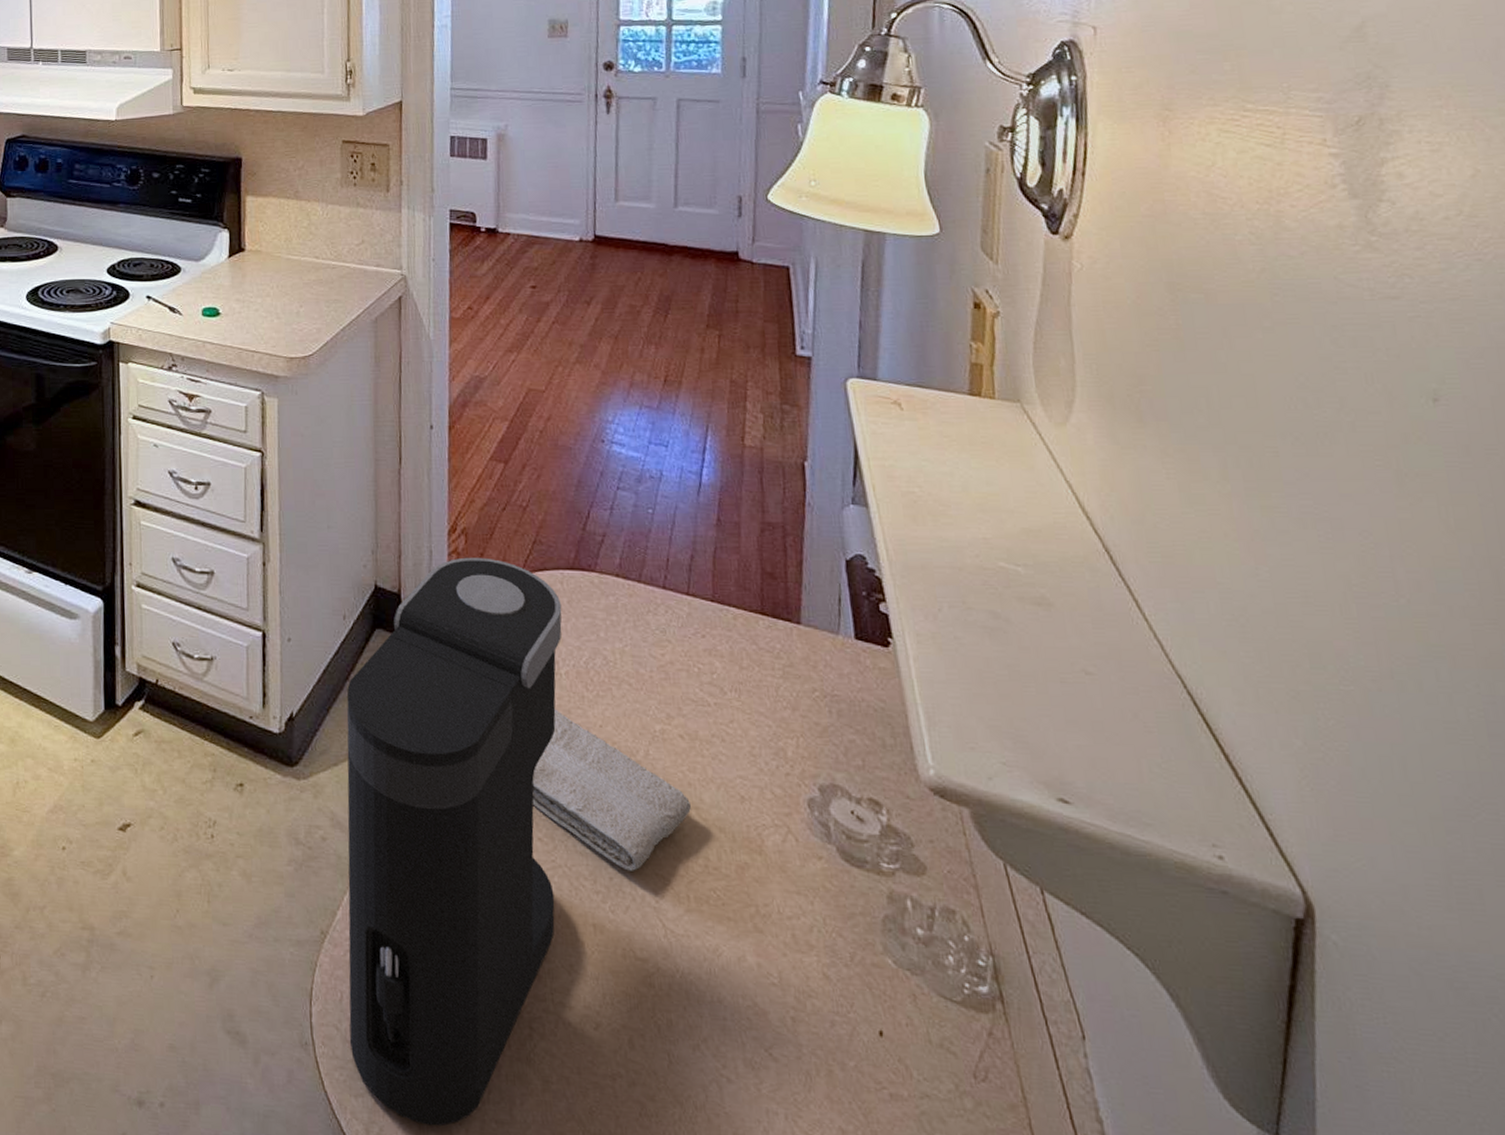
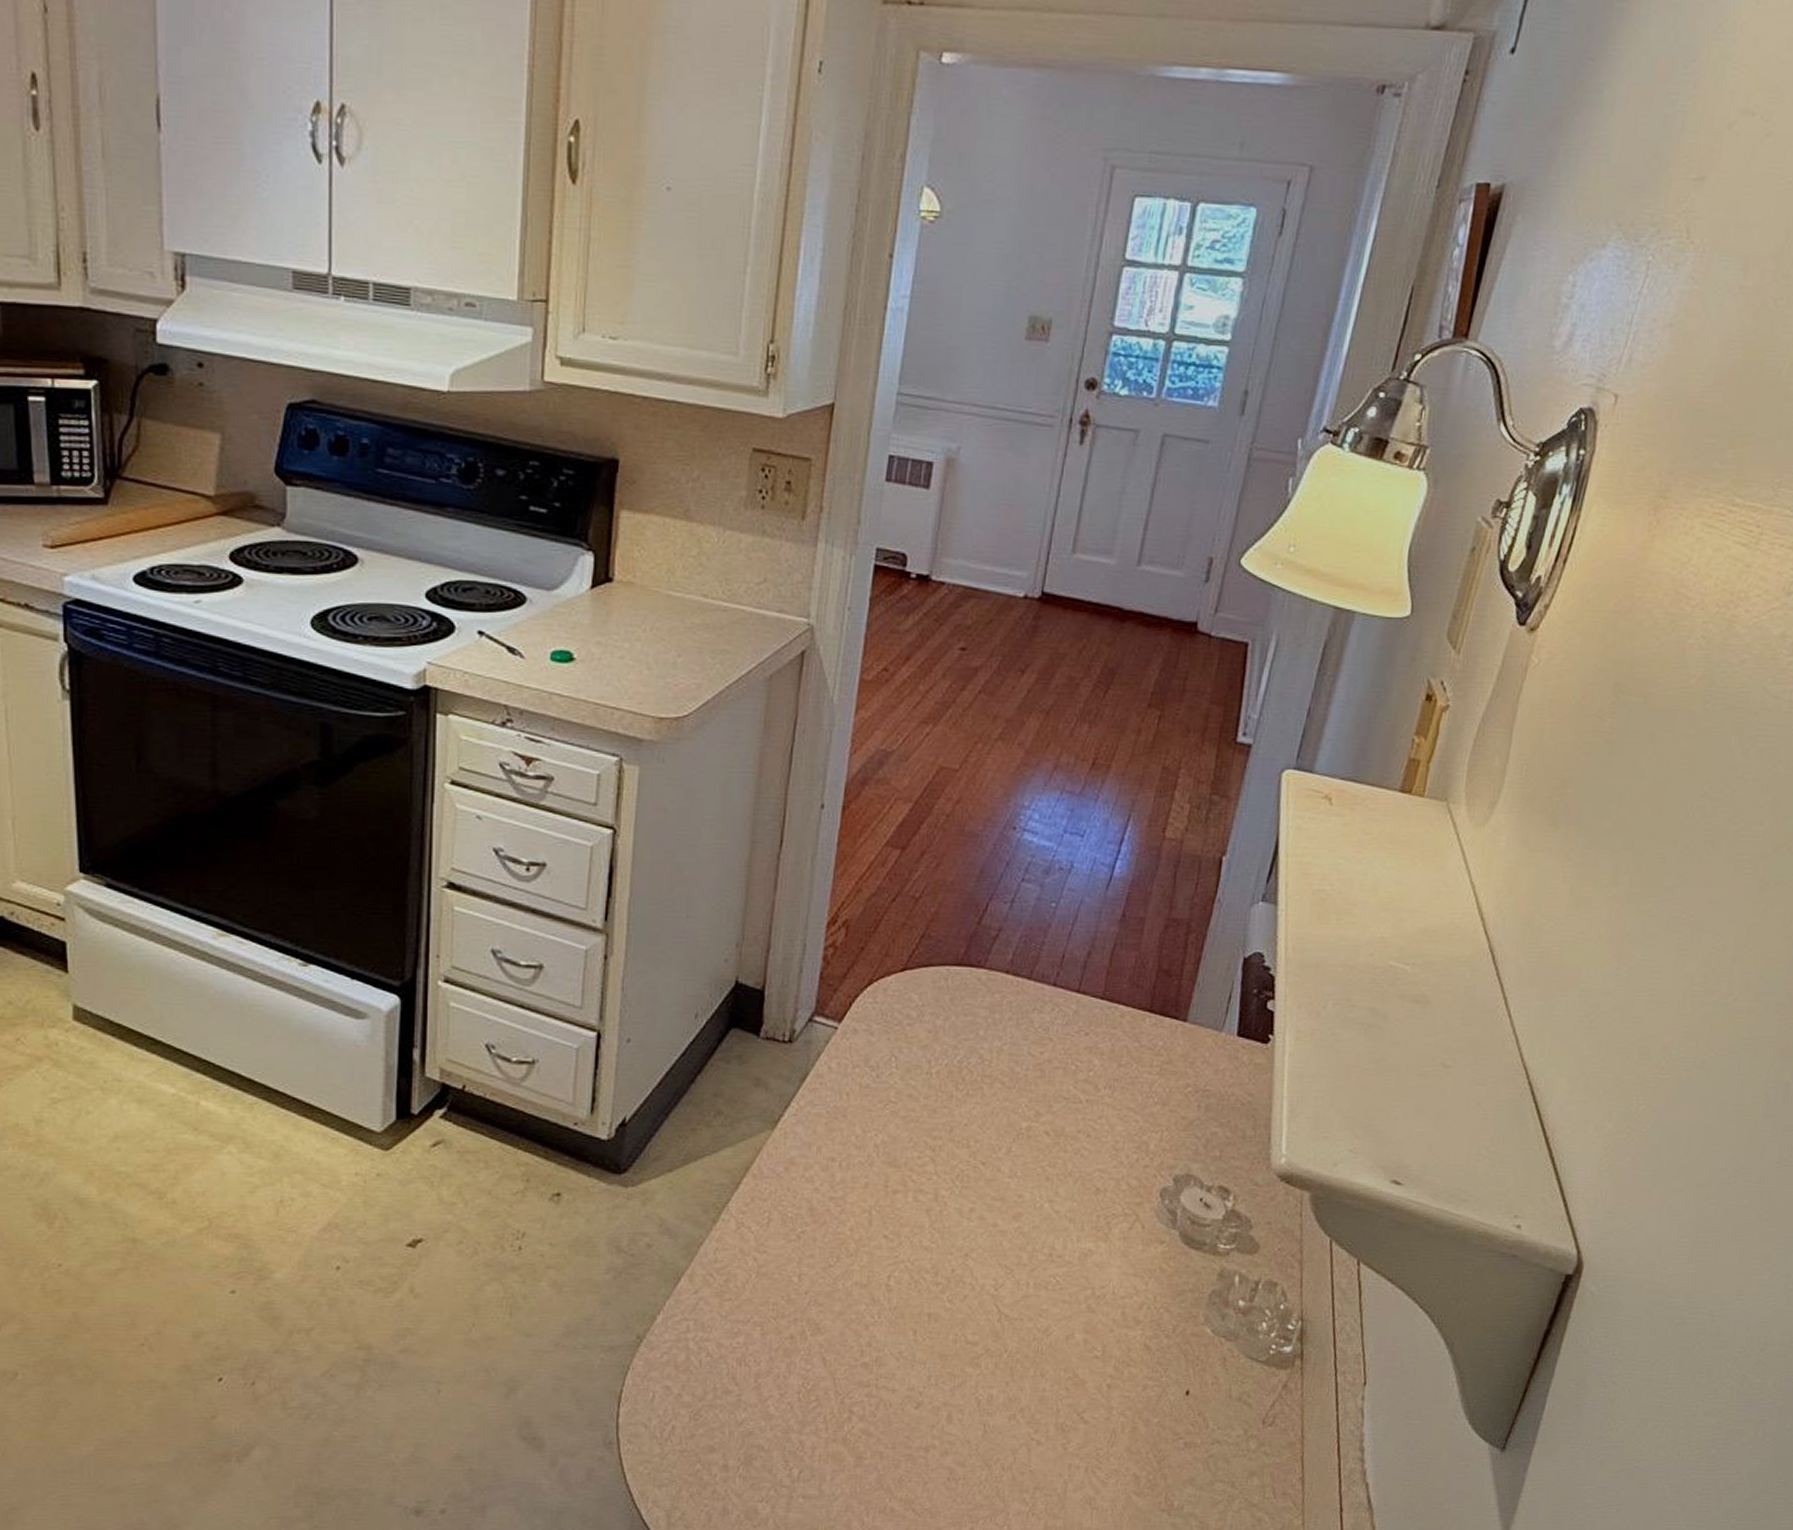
coffee maker: present [346,557,562,1126] -> none [658,952,943,1506]
washcloth: present [531,709,691,871] -> none [882,1108,1045,1262]

